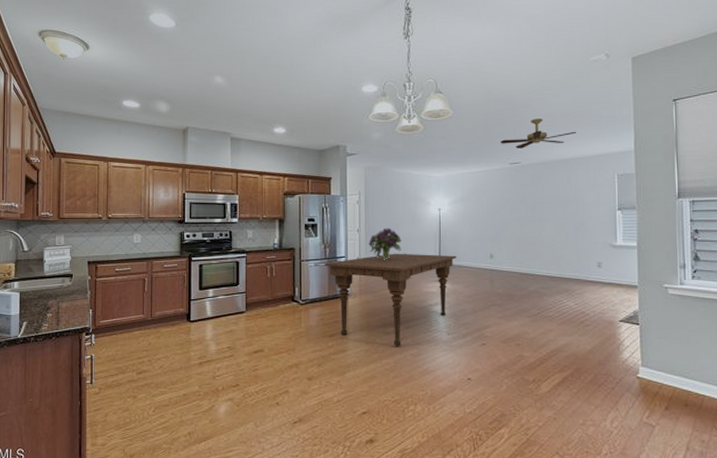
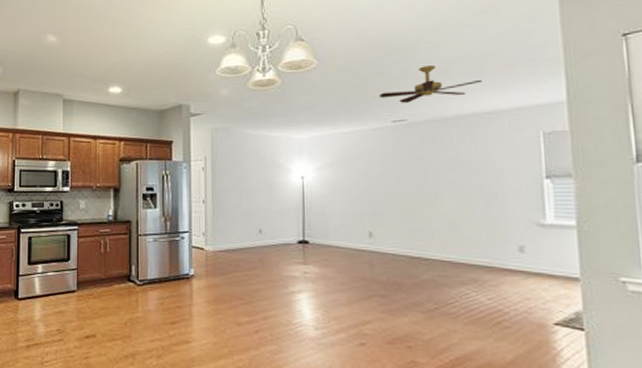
dining table: present [325,253,457,346] -> none [165,228,326,340]
bouquet: present [368,228,402,260] -> none [216,199,256,237]

